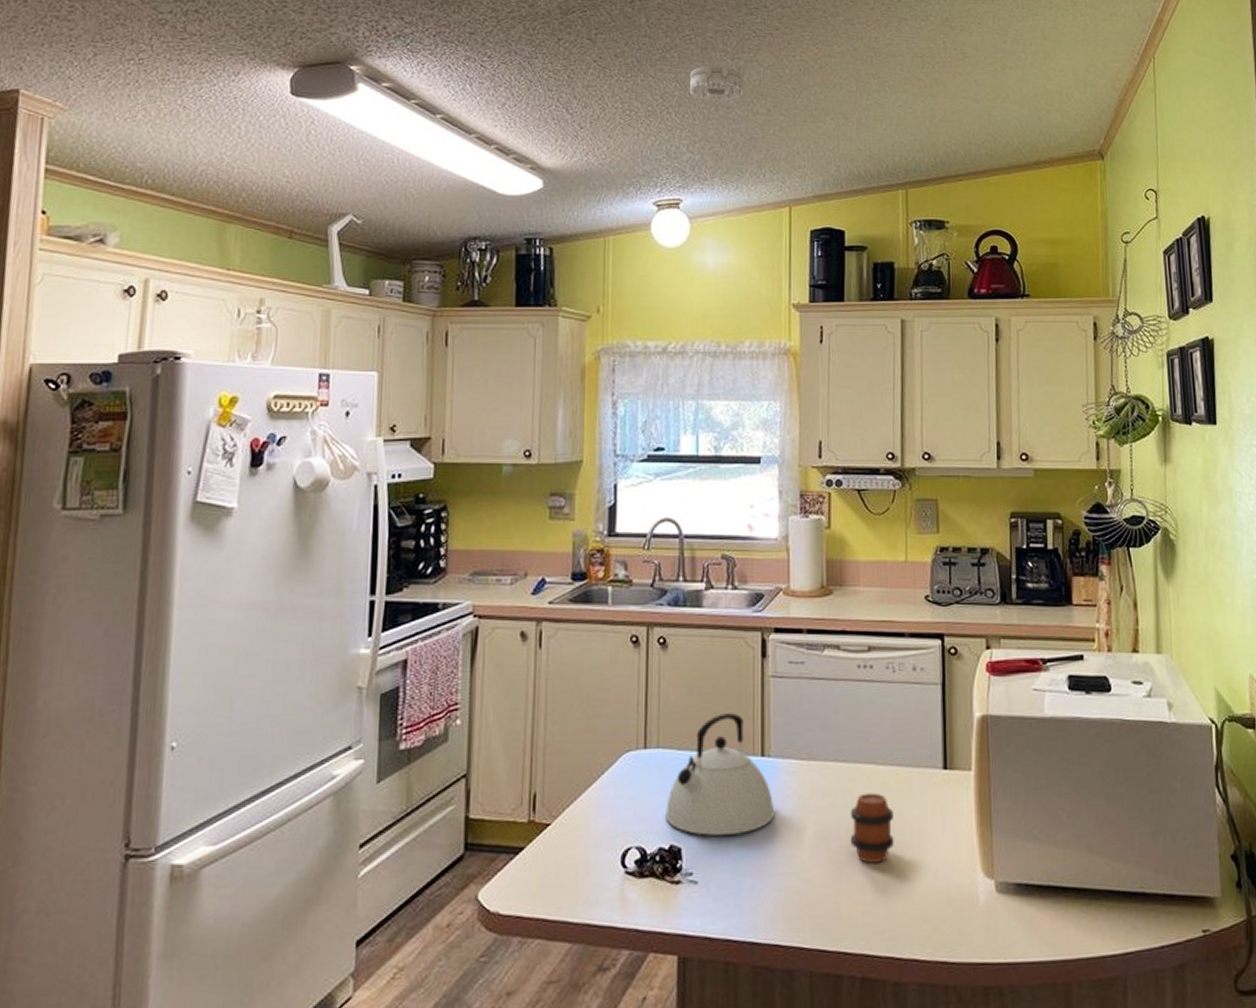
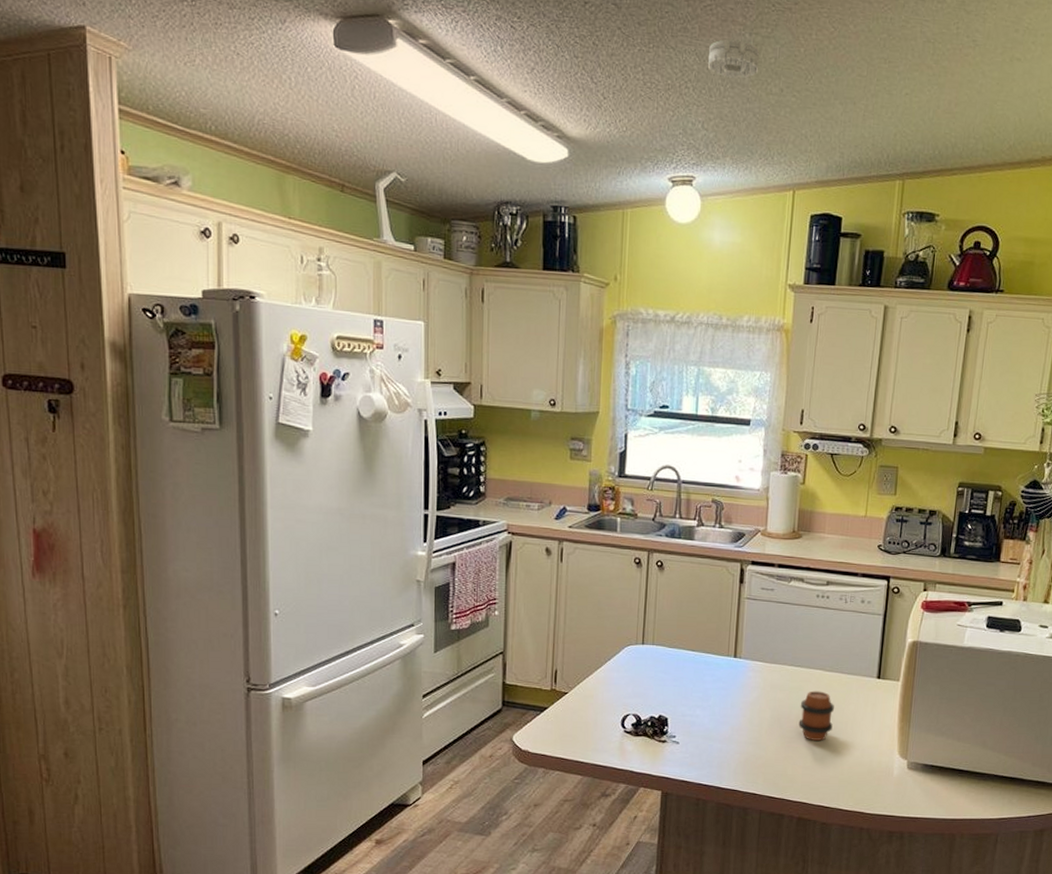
kettle: present [666,713,775,836] -> none [657,623,742,712]

